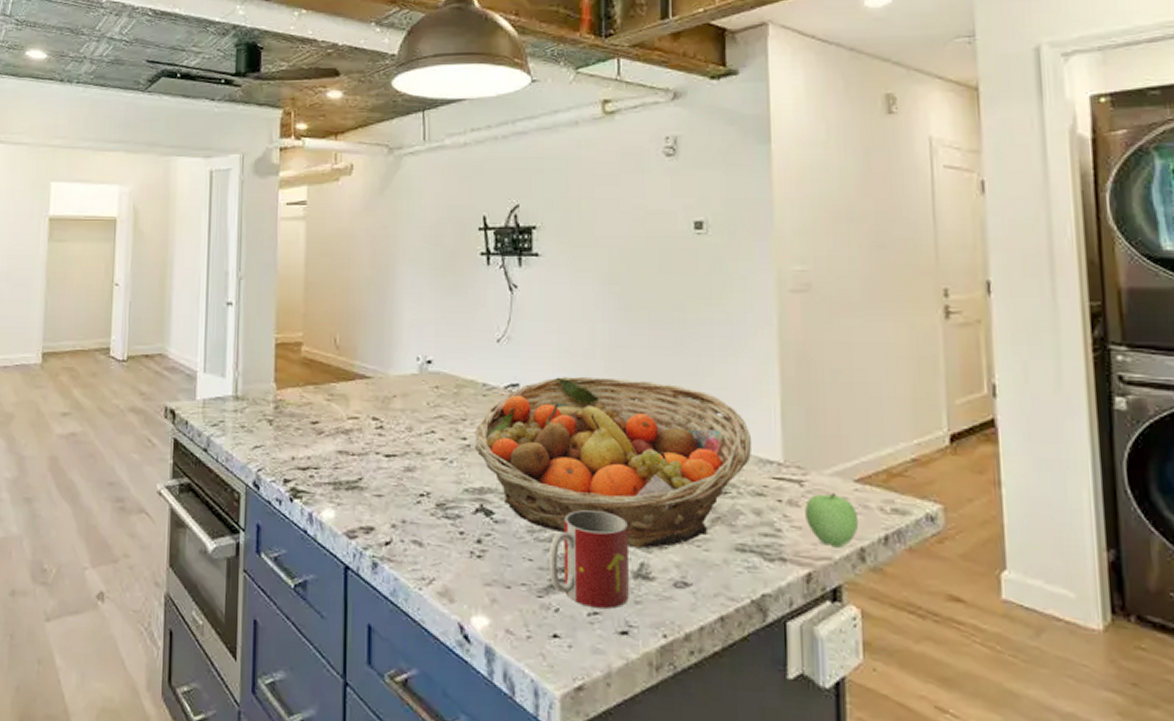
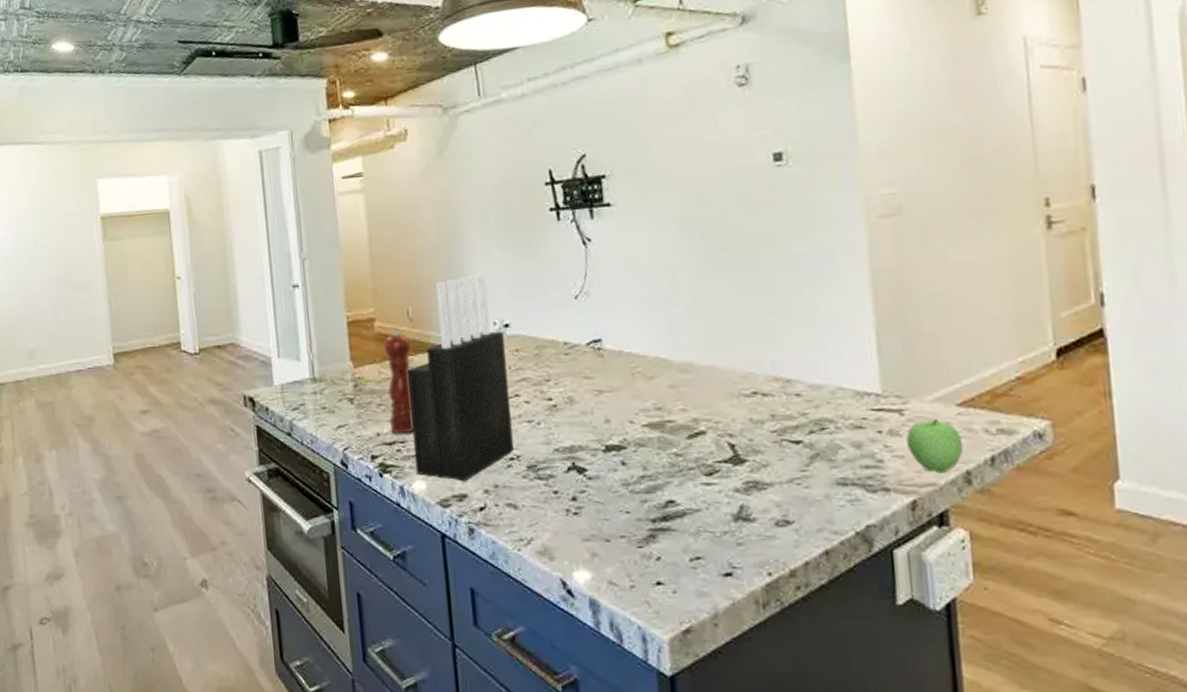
pepper mill: none [306,352,335,461] -> present [383,326,413,434]
knife block: none [326,309,425,514] -> present [408,274,514,481]
fruit basket: present [475,376,752,549] -> none [560,324,848,492]
mug: present [550,510,629,609] -> none [646,458,731,553]

